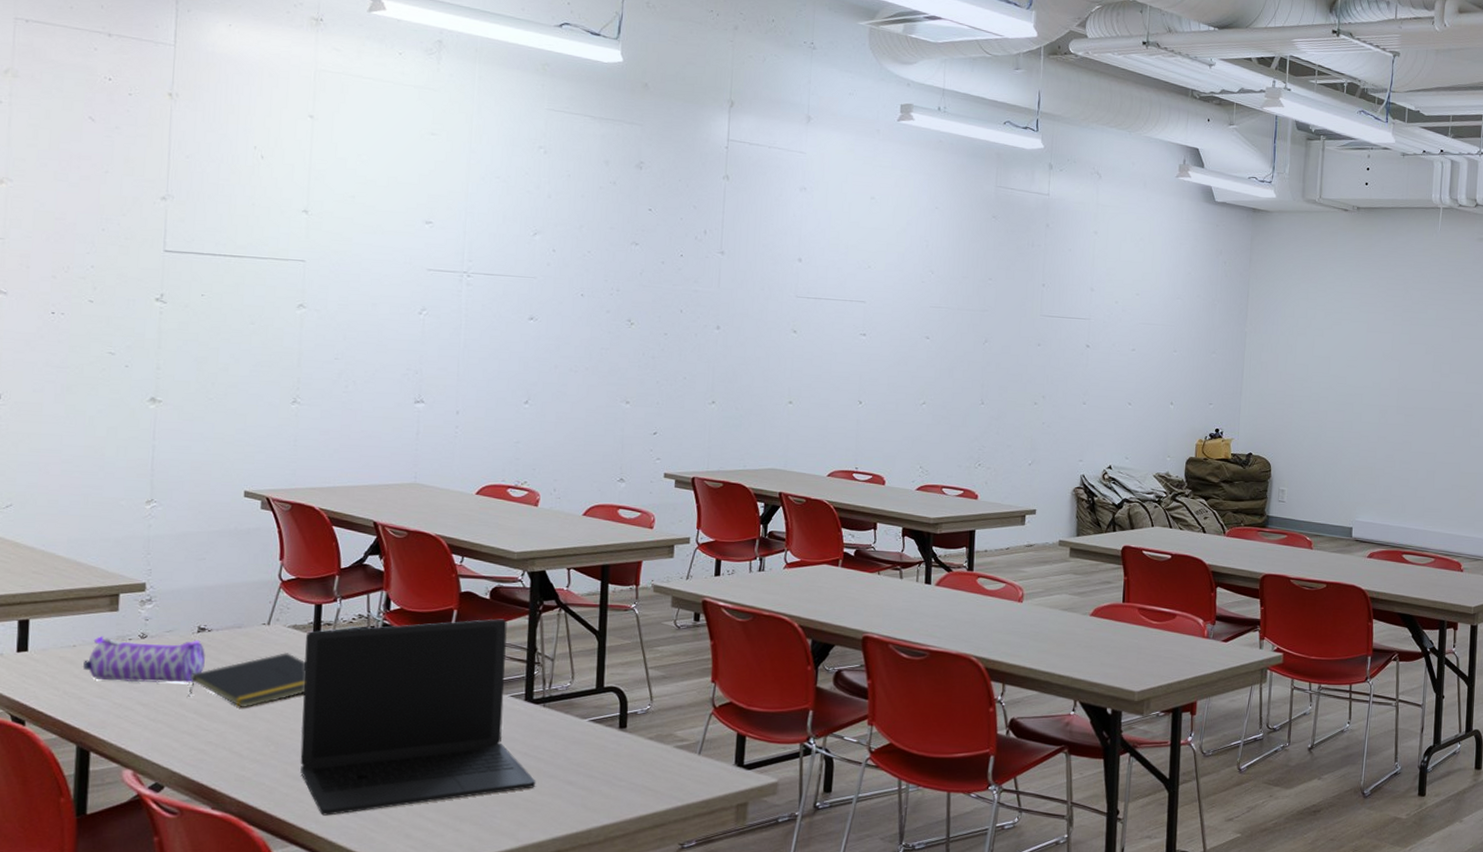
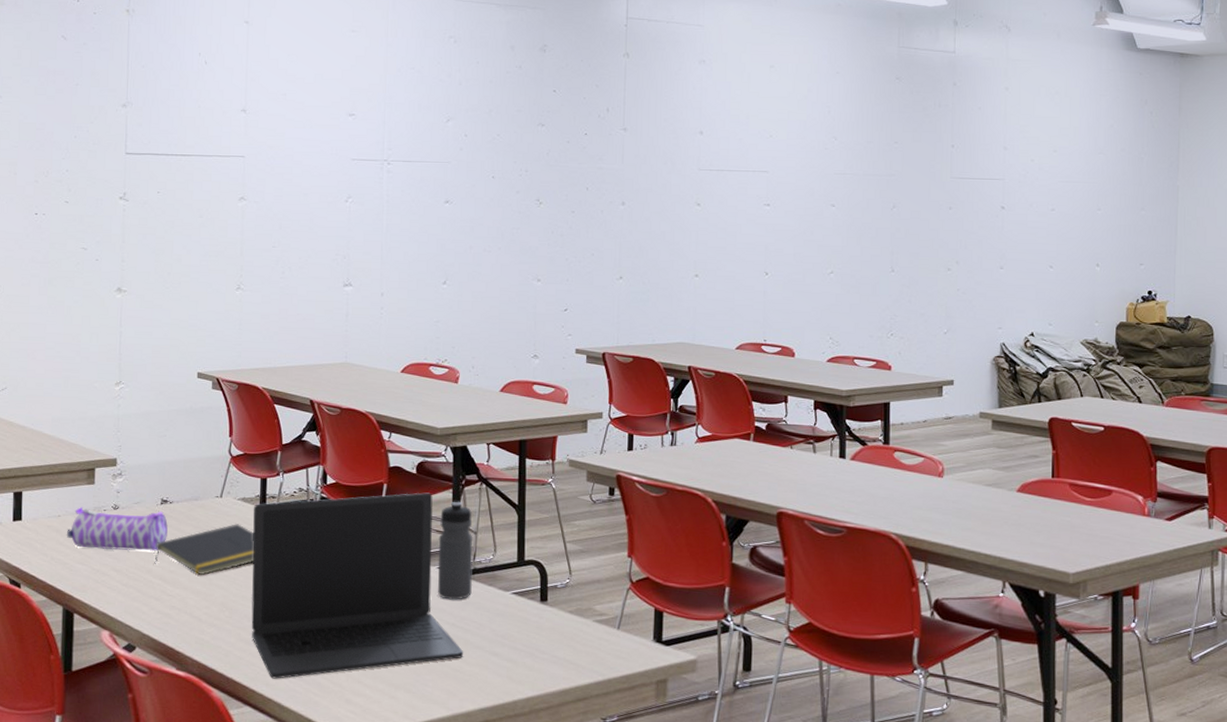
water bottle: none [510,627,550,729] -> present [437,501,473,600]

